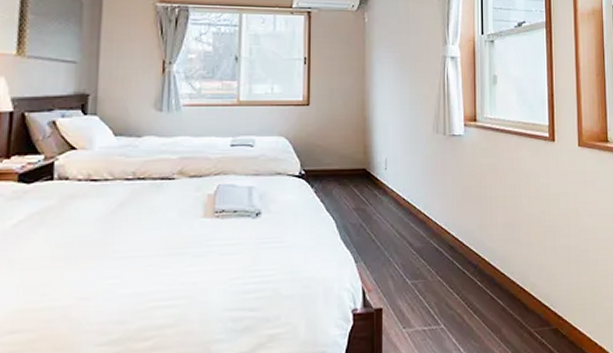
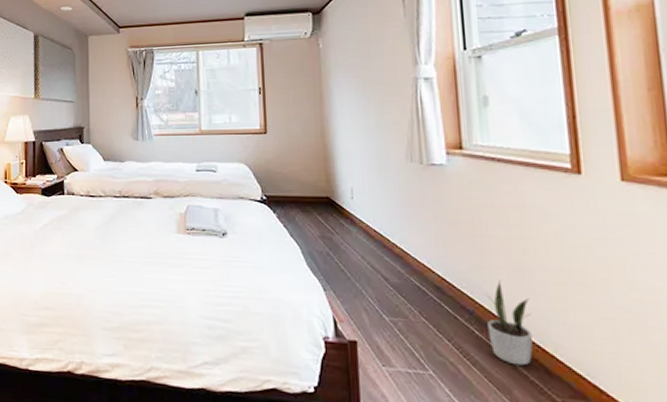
potted plant: none [487,235,518,307] -> present [485,281,533,366]

